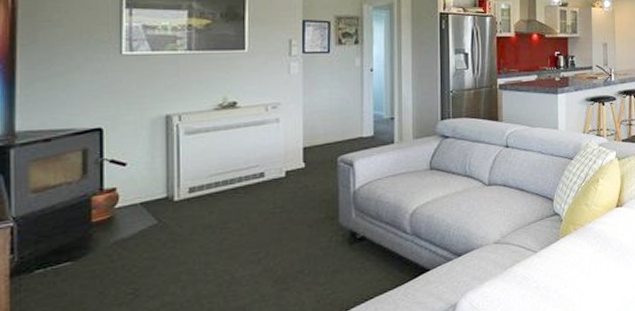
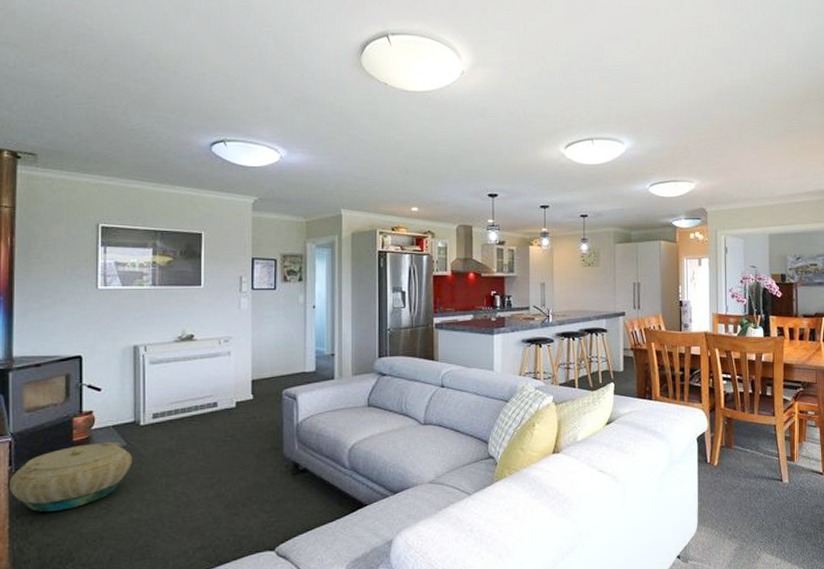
basket: none [9,220,164,303] -> present [8,441,132,512]

